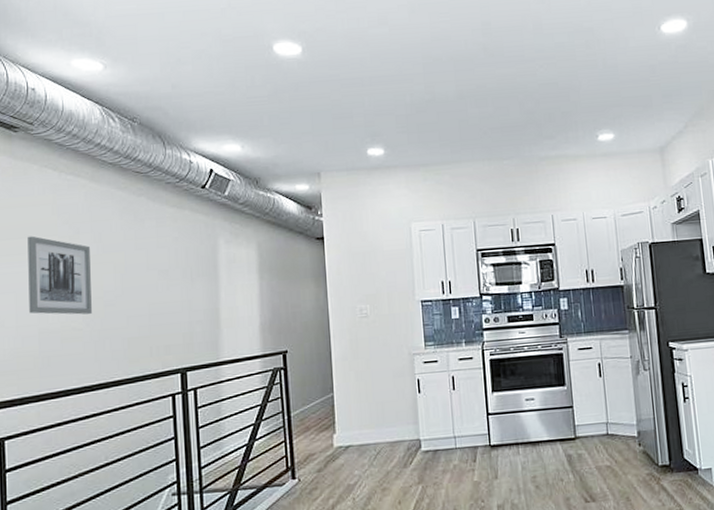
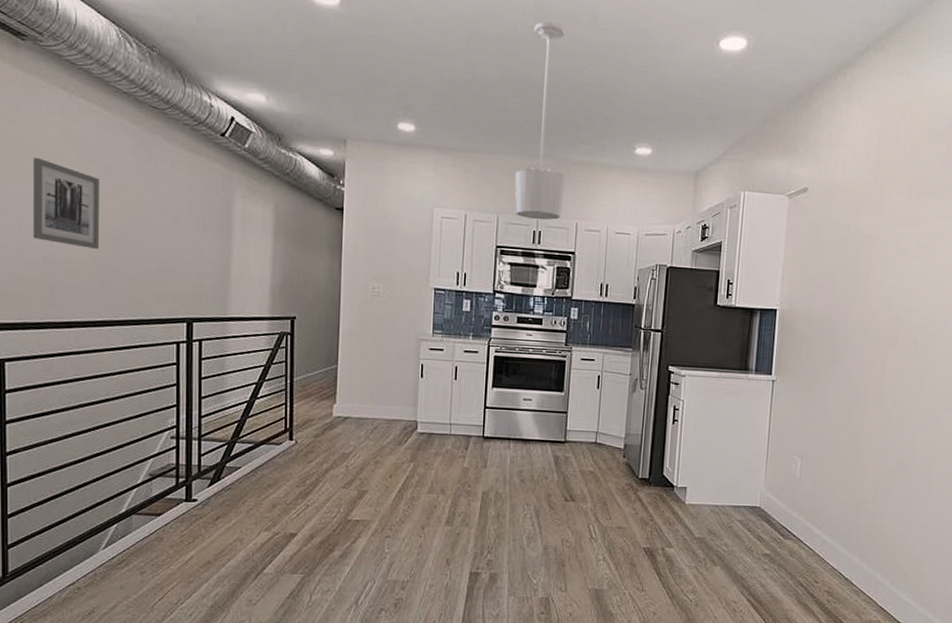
pendant light: none [484,35,536,218] -> present [515,21,566,220]

